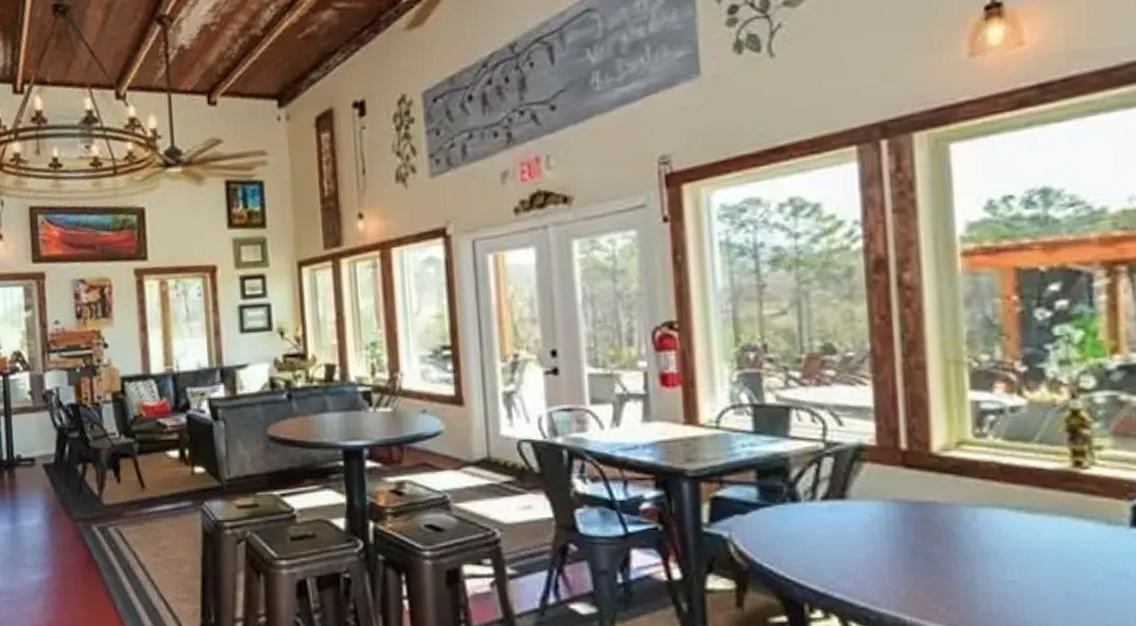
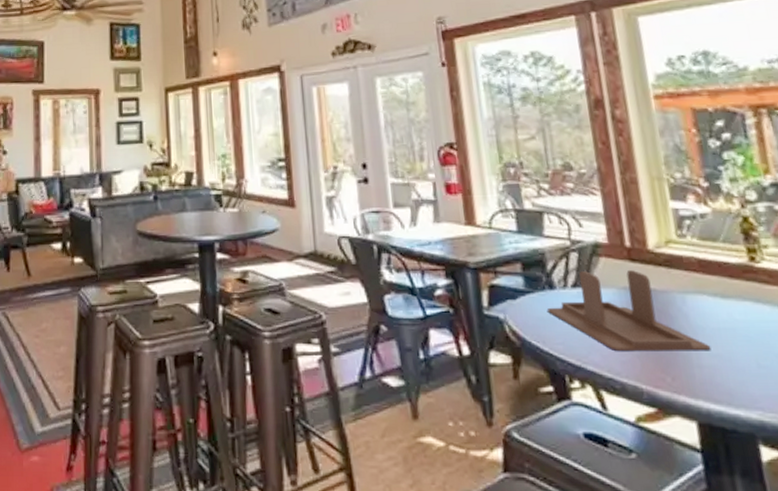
napkin holder: none [785,479,1005,575] -> present [546,270,711,351]

